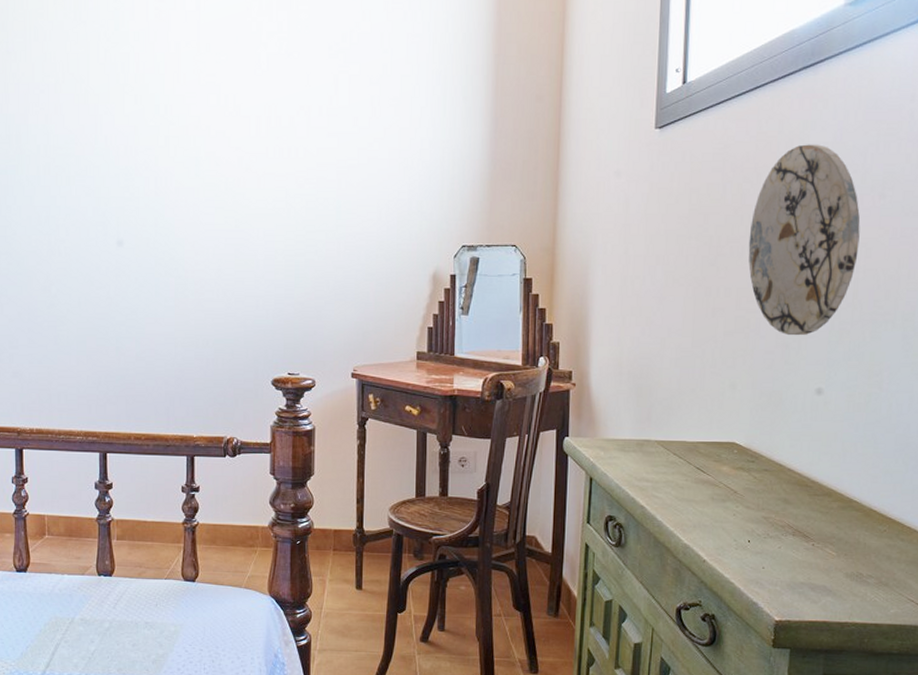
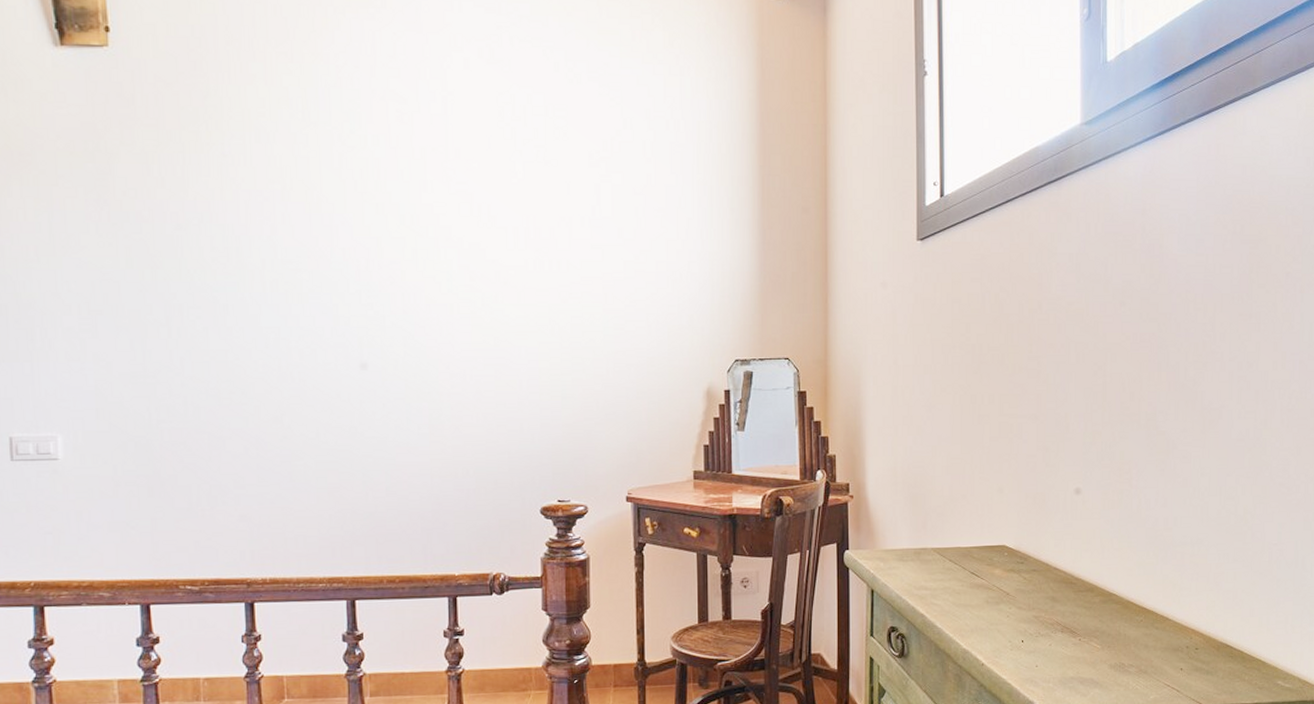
decorative plate: present [748,144,861,336] -> none [1008,255,1105,439]

